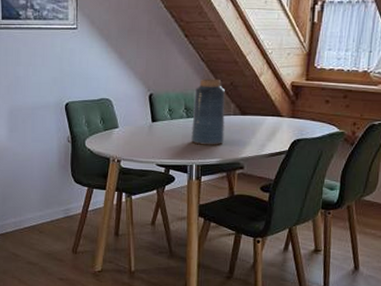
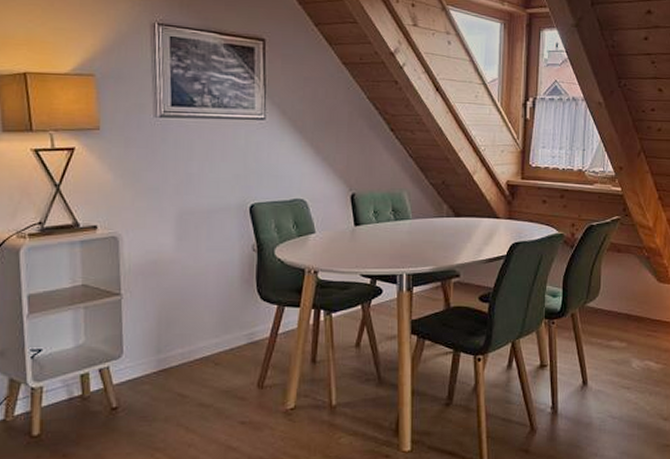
vase: present [191,78,226,145] -> none [400,177,437,251]

